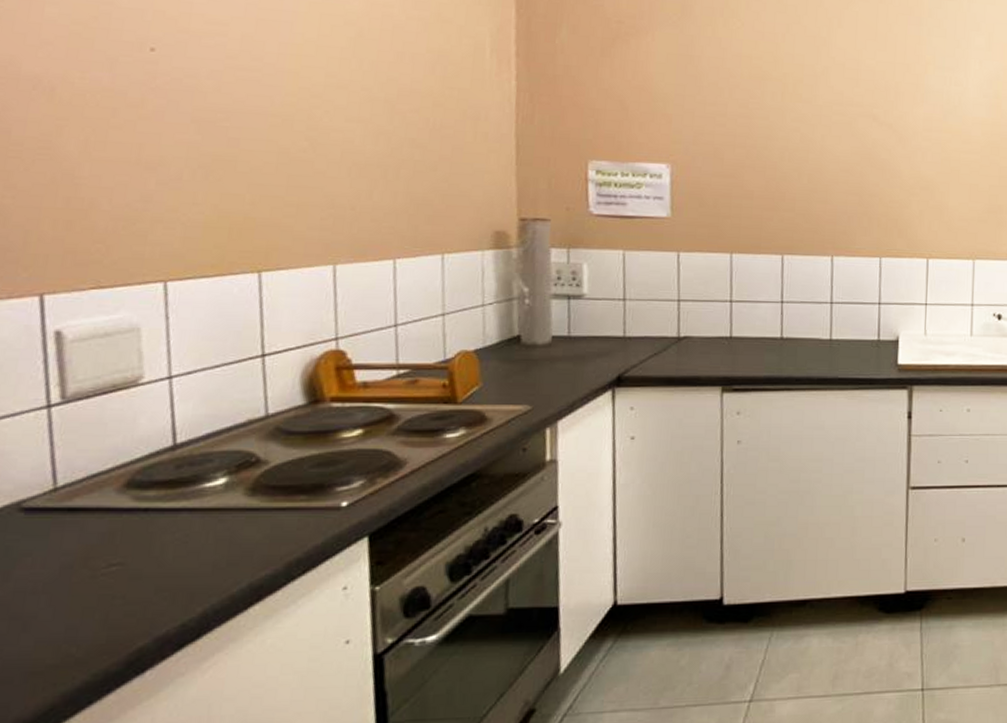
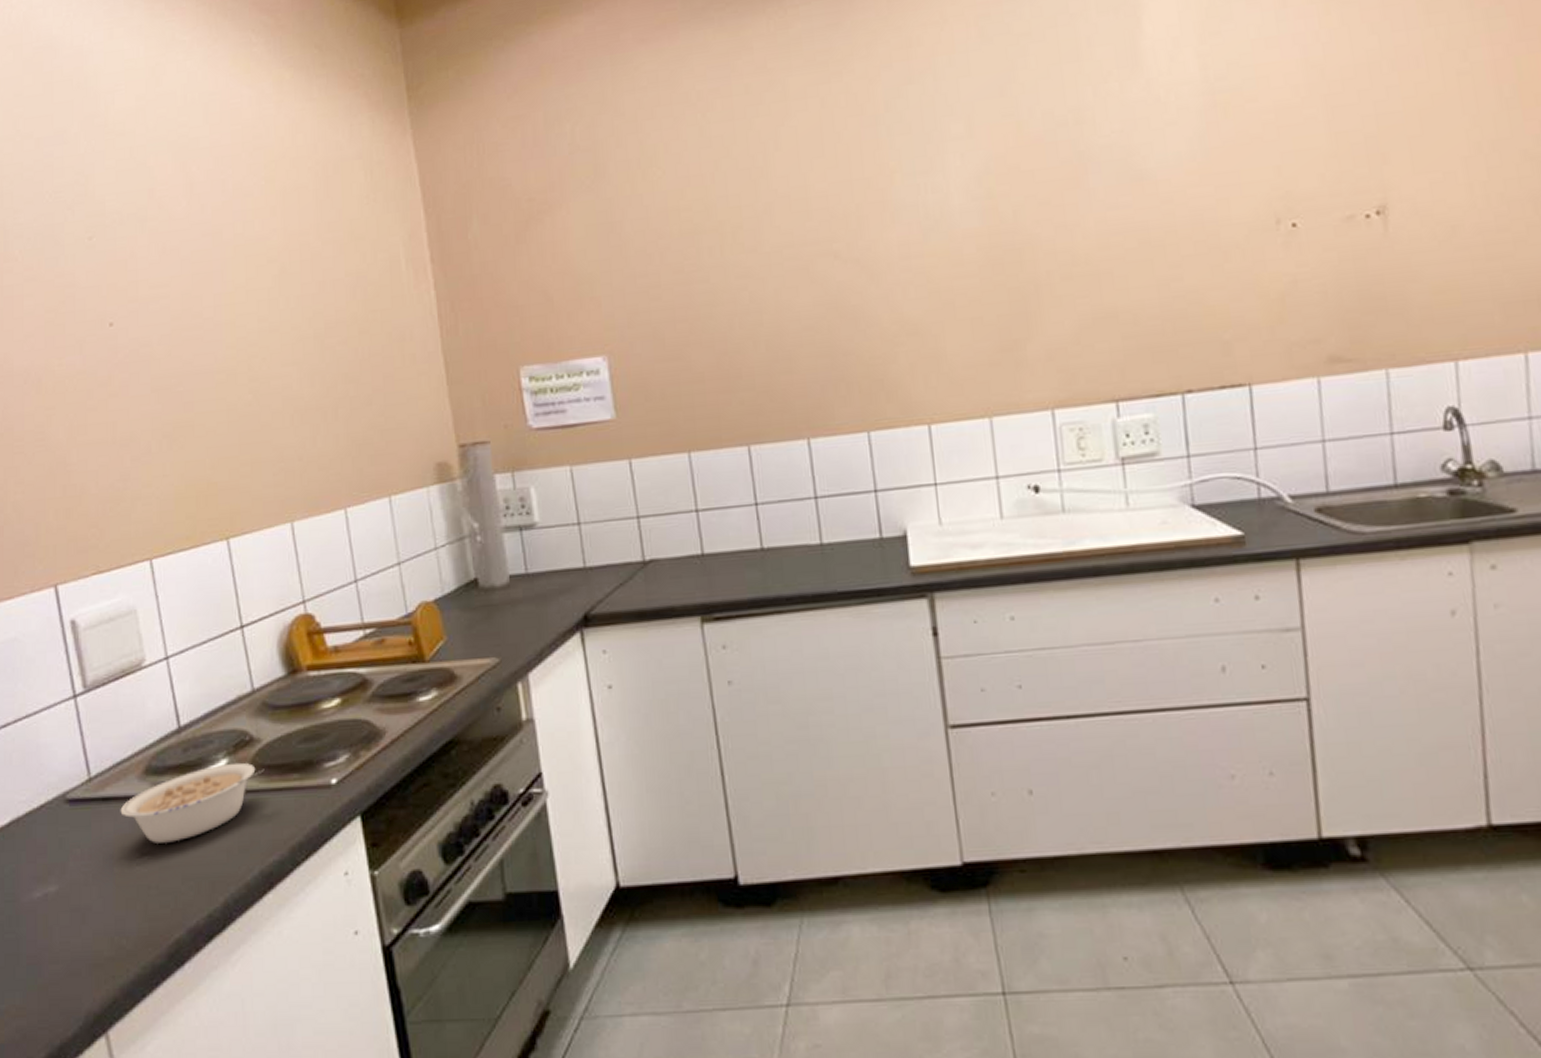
legume: none [88,482,268,555] -> present [120,762,264,843]

